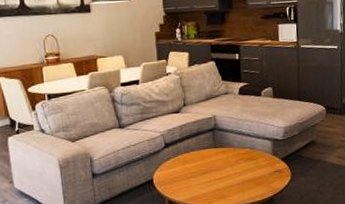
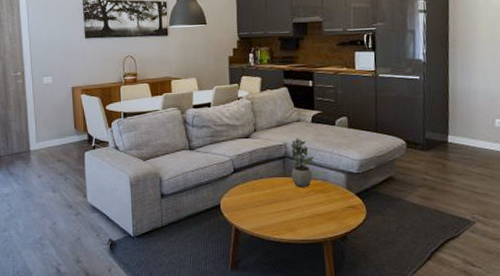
potted plant: none [220,110,242,157] -> present [291,138,314,188]

